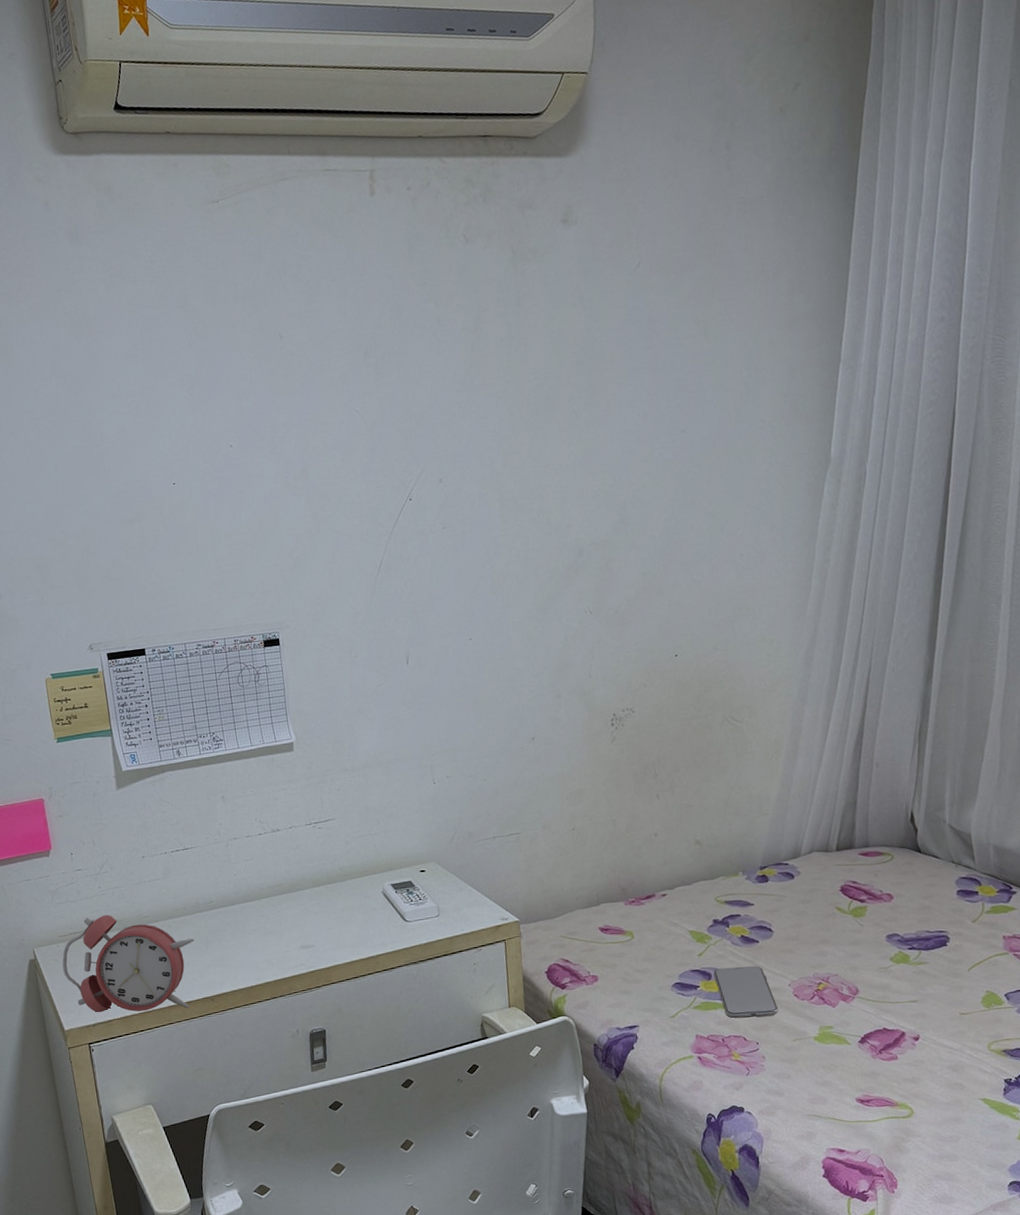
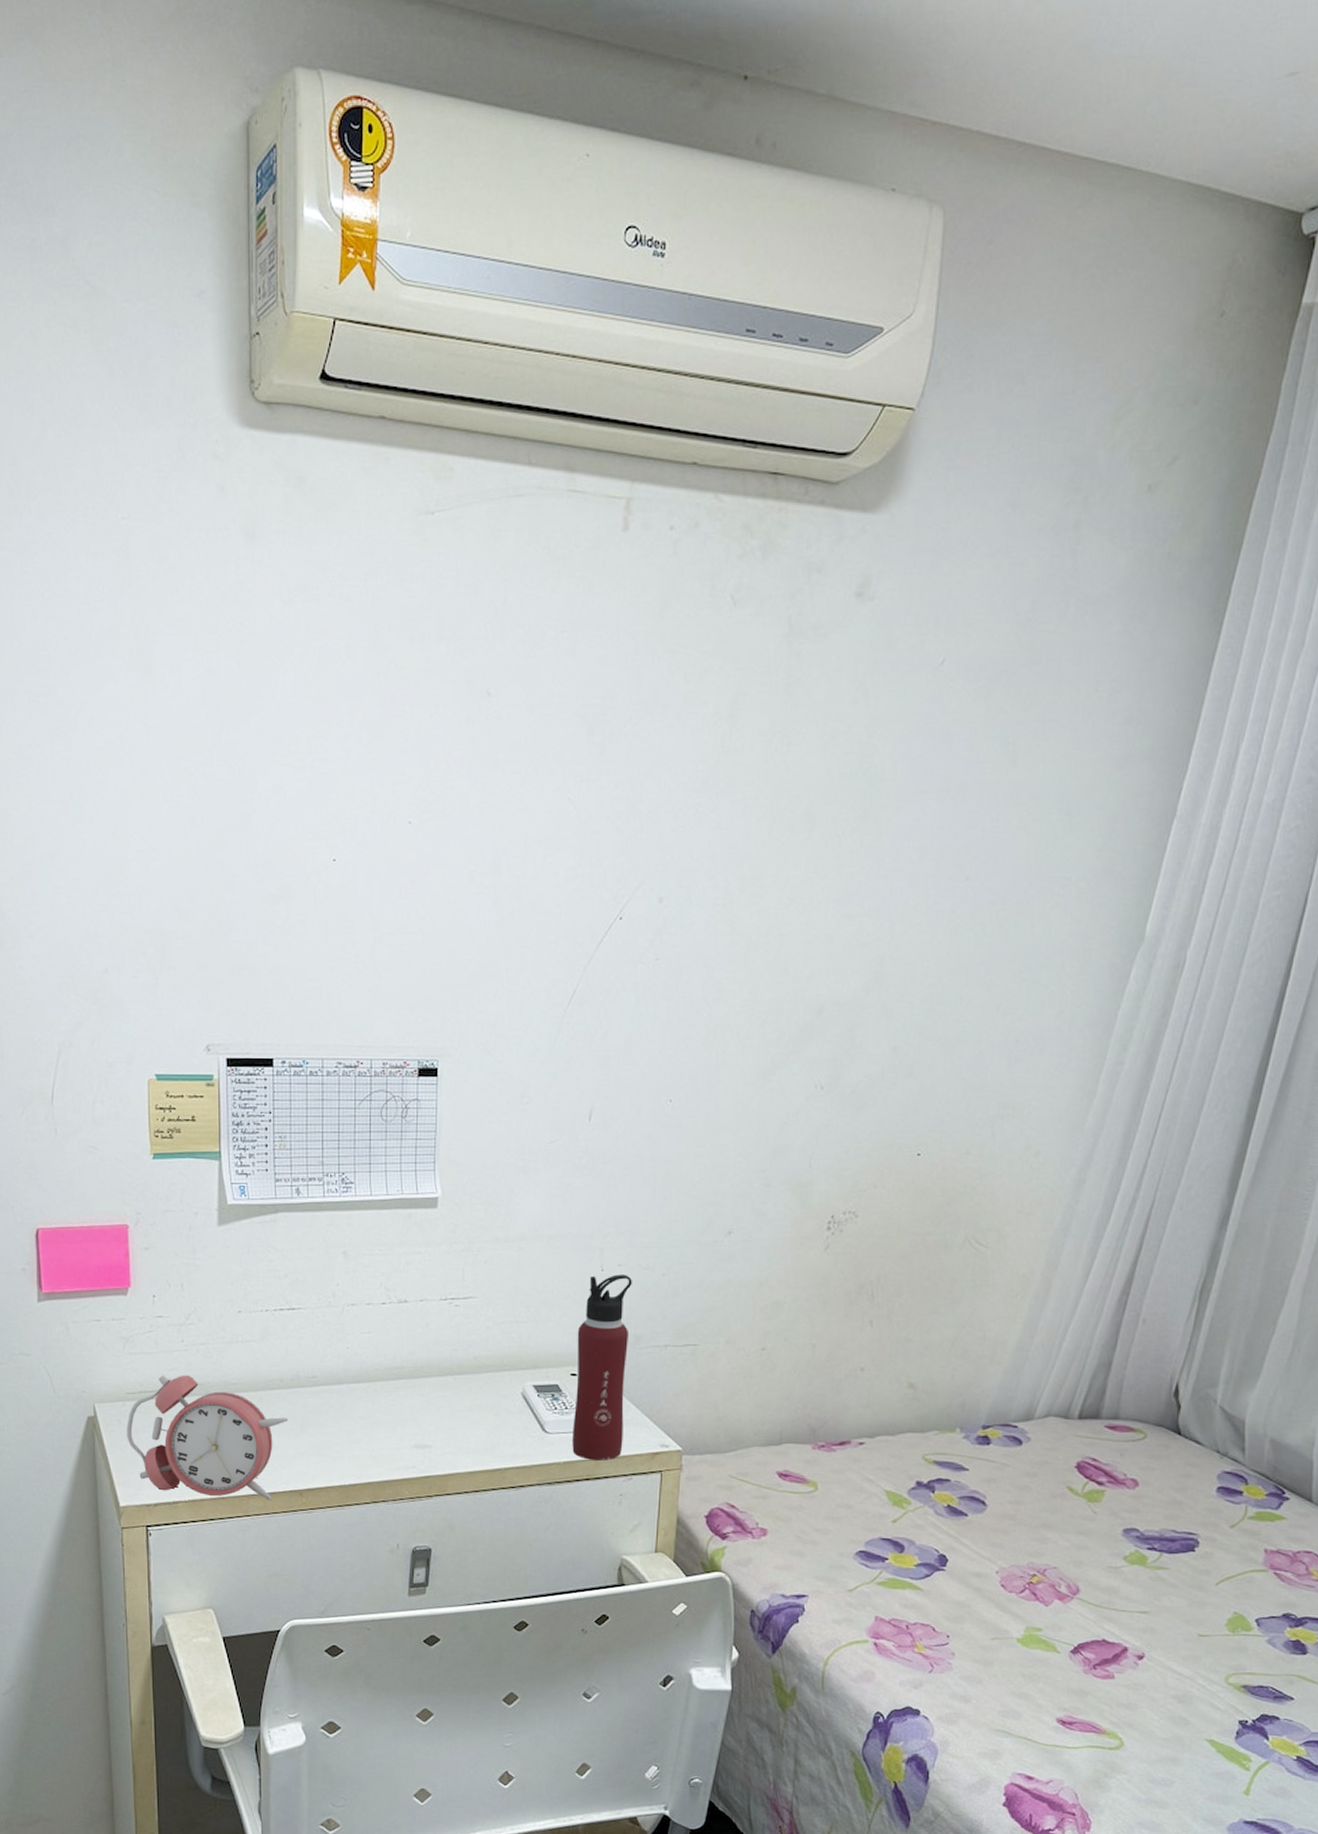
water bottle: none [420,784,471,940] -> present [572,1274,632,1462]
phone: present [713,966,779,1018] -> none [907,1541,980,1605]

